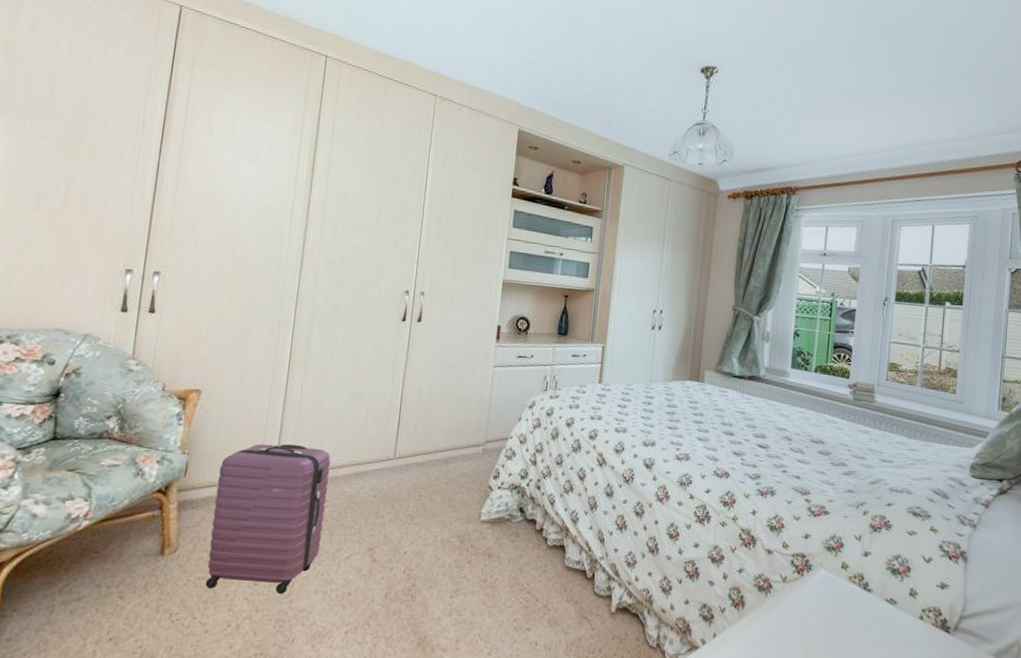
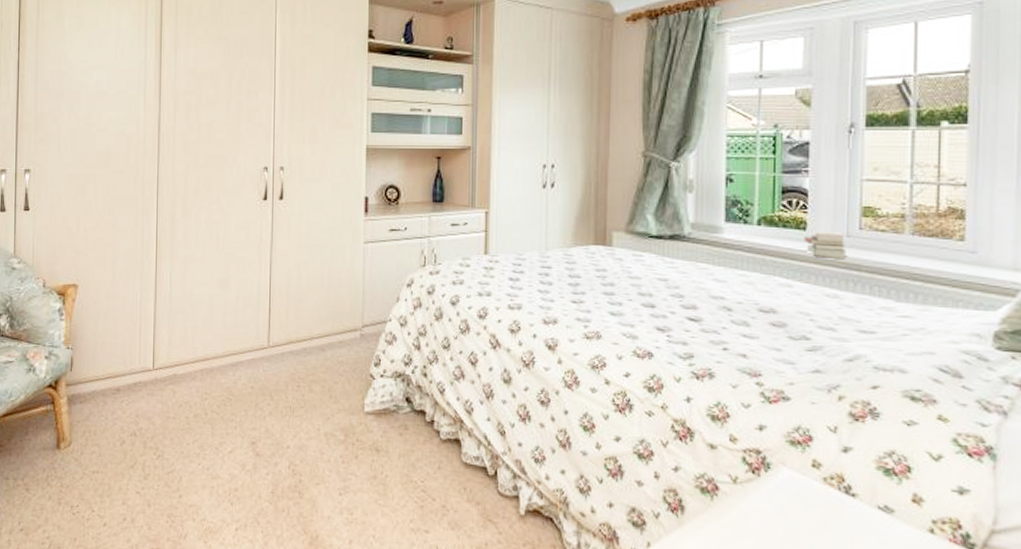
suitcase: present [205,443,331,594] -> none [99,336,206,489]

